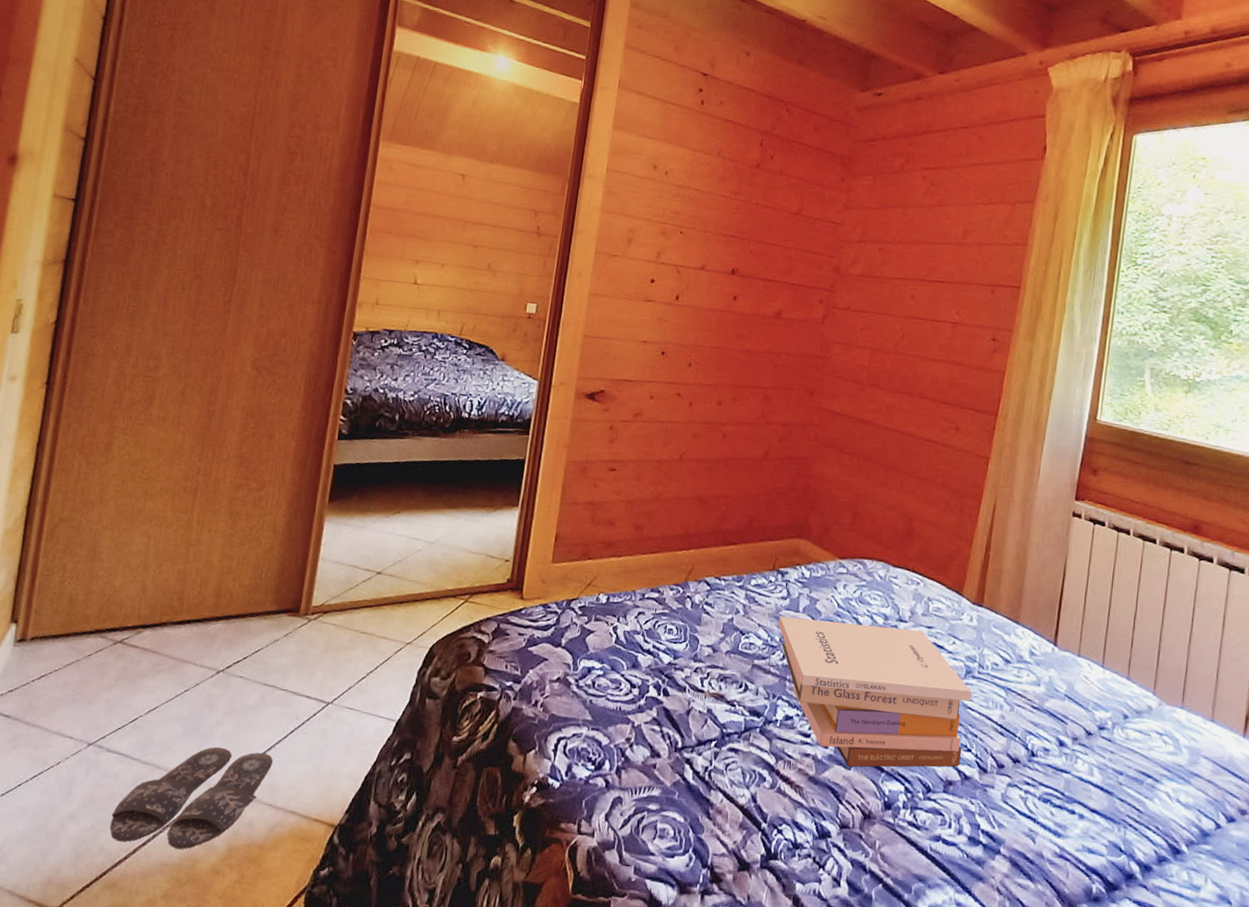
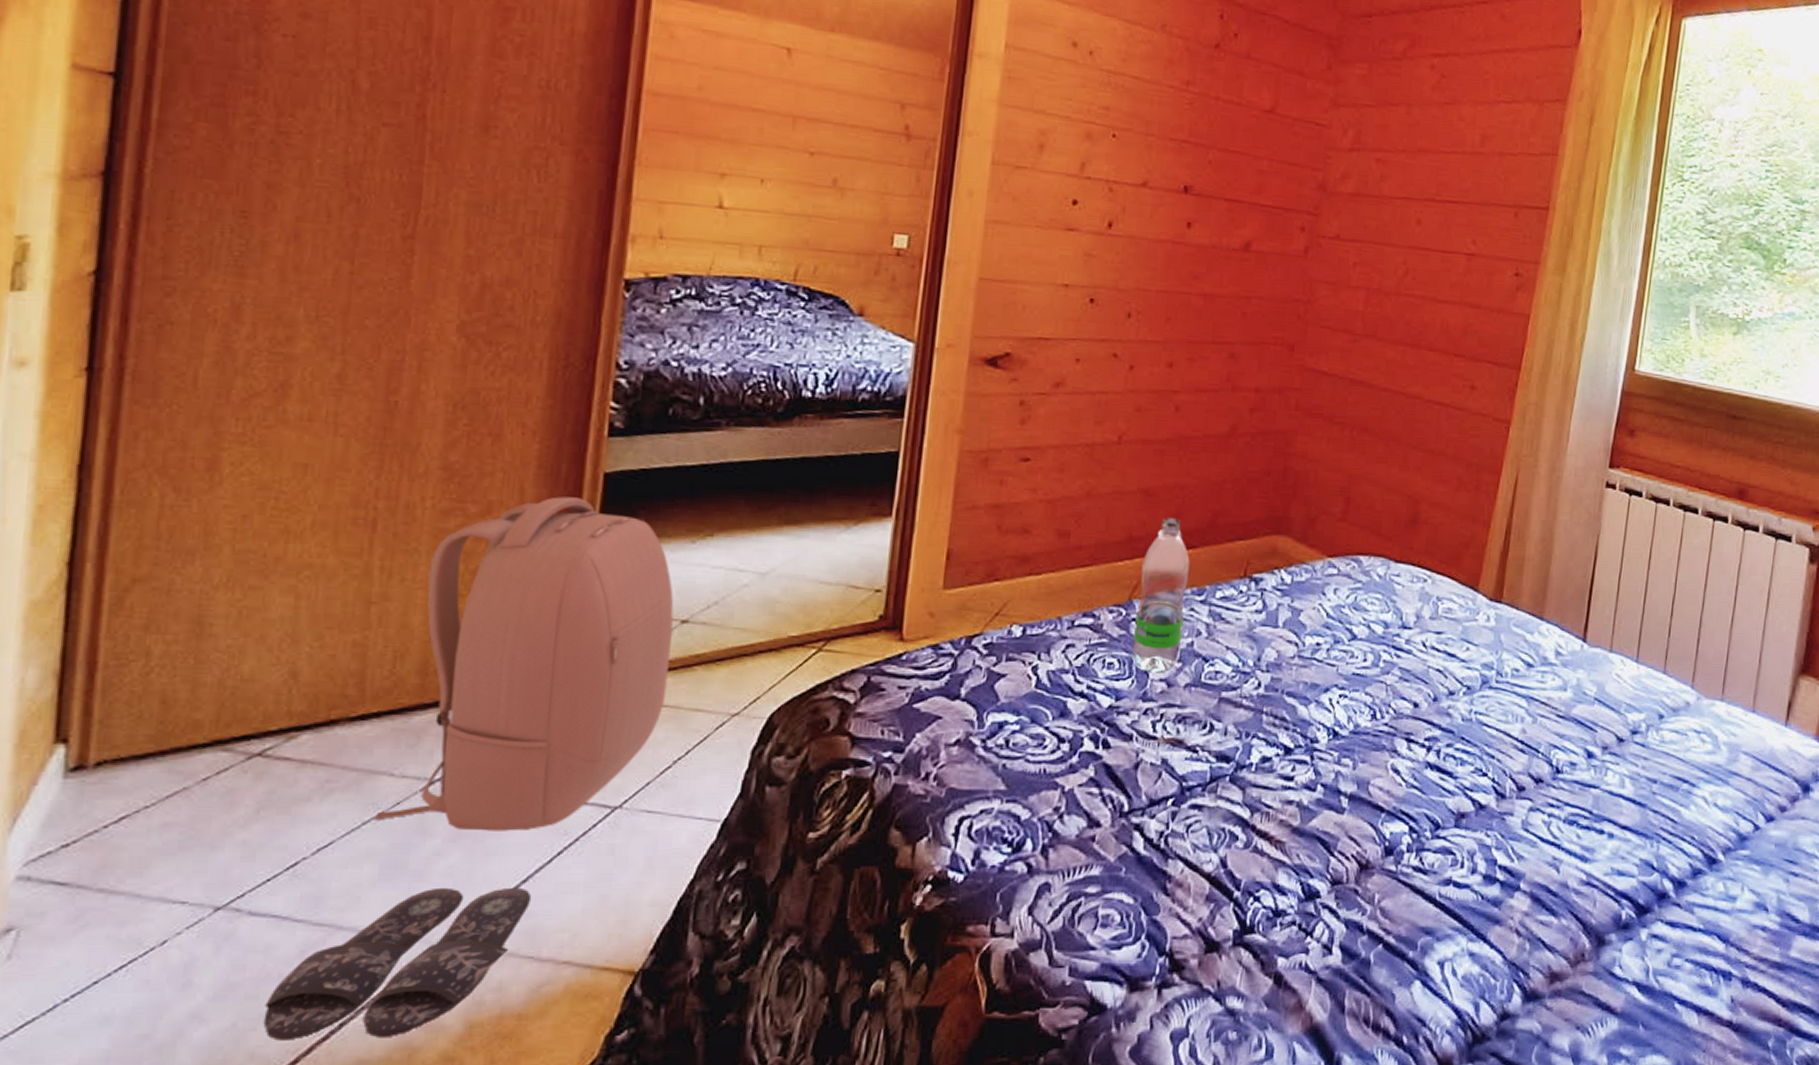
backpack: none [182,479,373,713] -> present [373,496,674,831]
bottle: none [687,520,732,641] -> present [1132,518,1190,673]
books: present [778,616,972,767] -> none [1252,634,1489,811]

